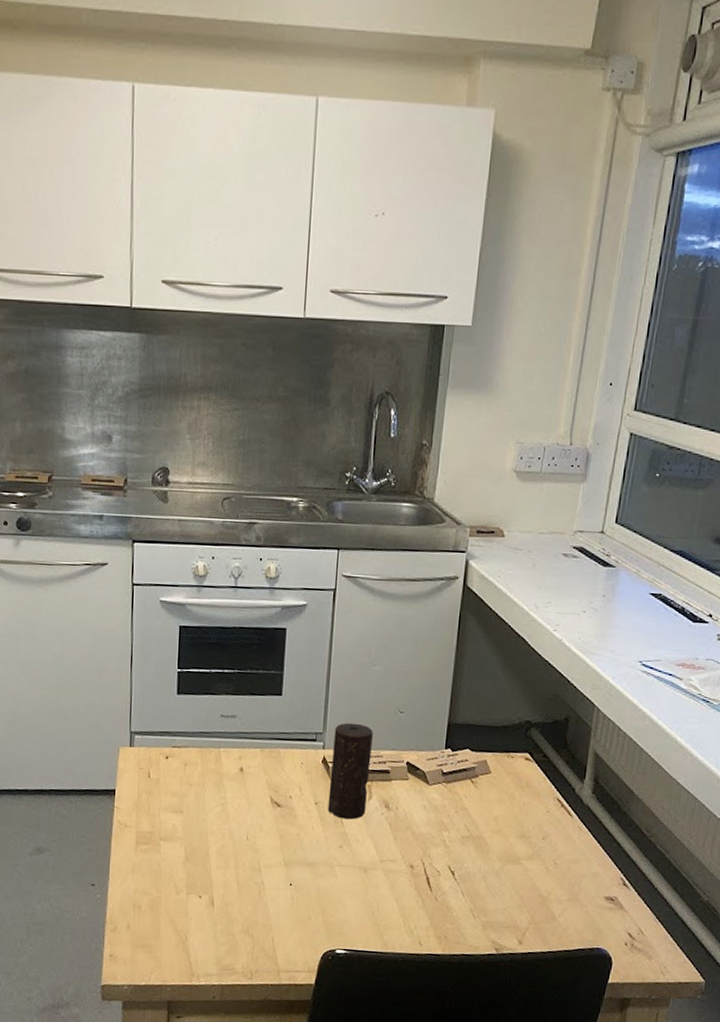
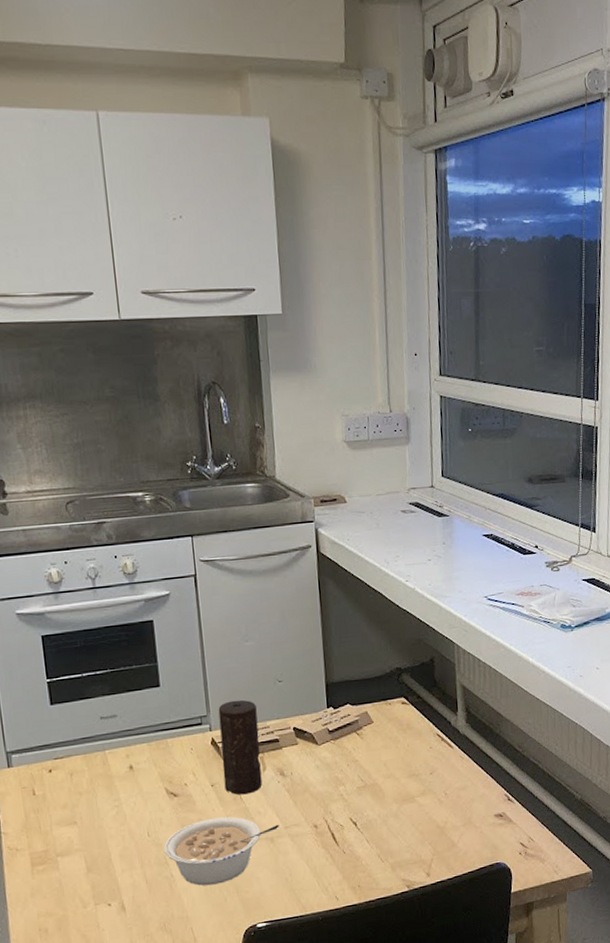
legume: none [259,835,375,902] -> present [164,816,279,886]

